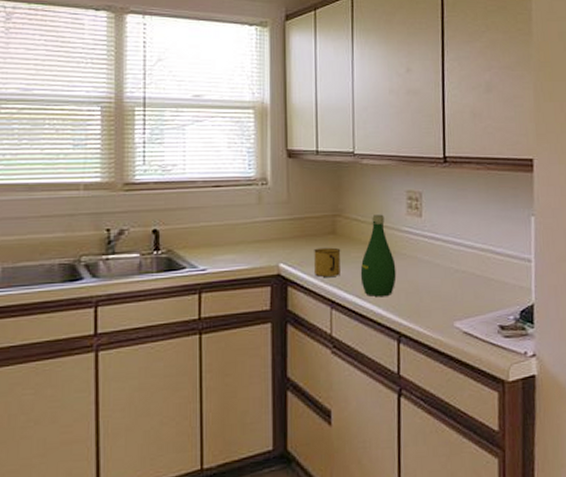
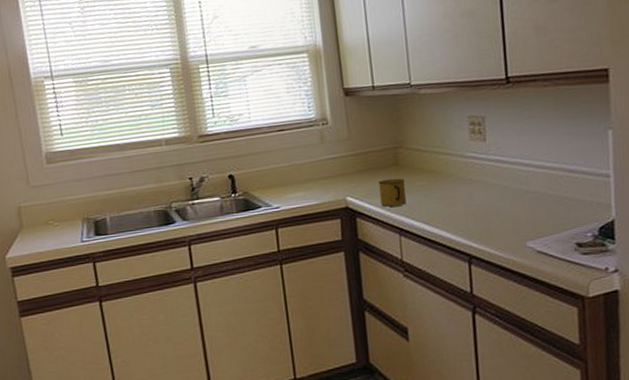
bottle: present [360,214,397,298] -> none [425,142,464,223]

